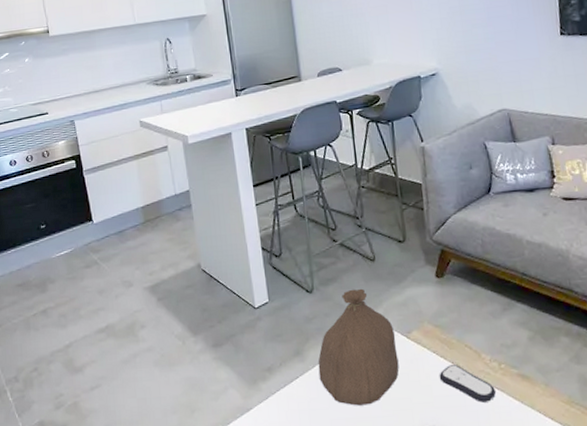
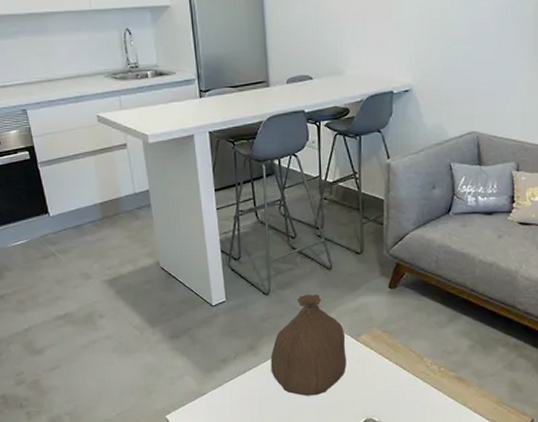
remote control: present [439,363,497,403] -> none [383,365,434,399]

